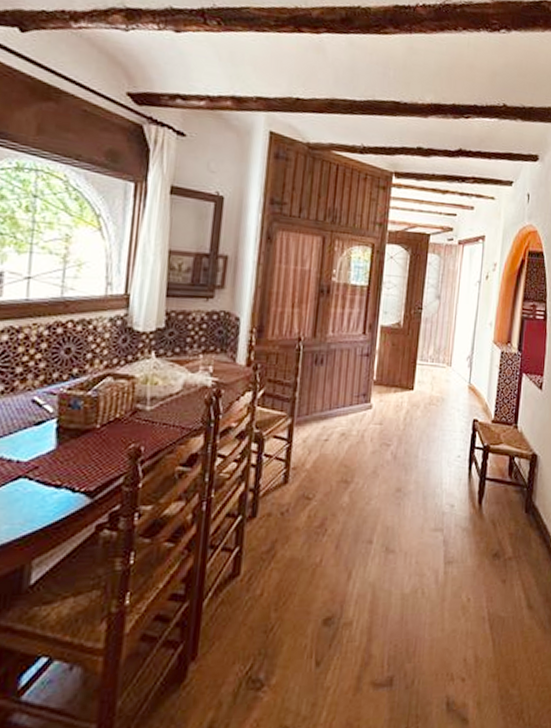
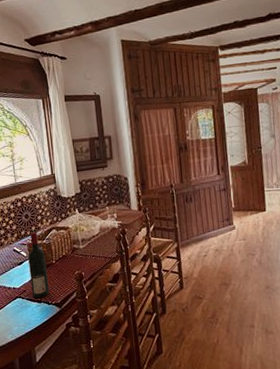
wine bottle: none [48,375,86,480] -> present [28,231,50,298]

